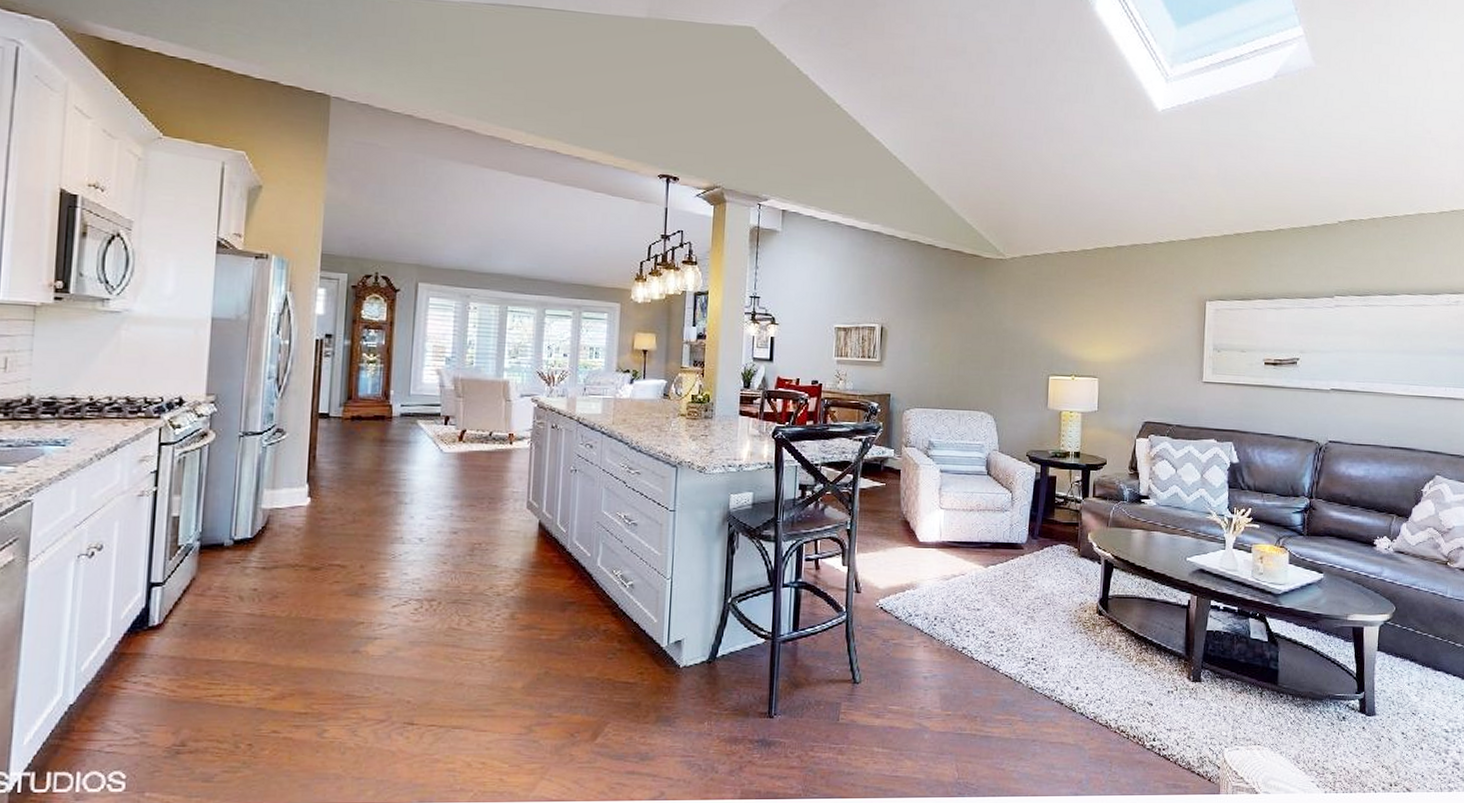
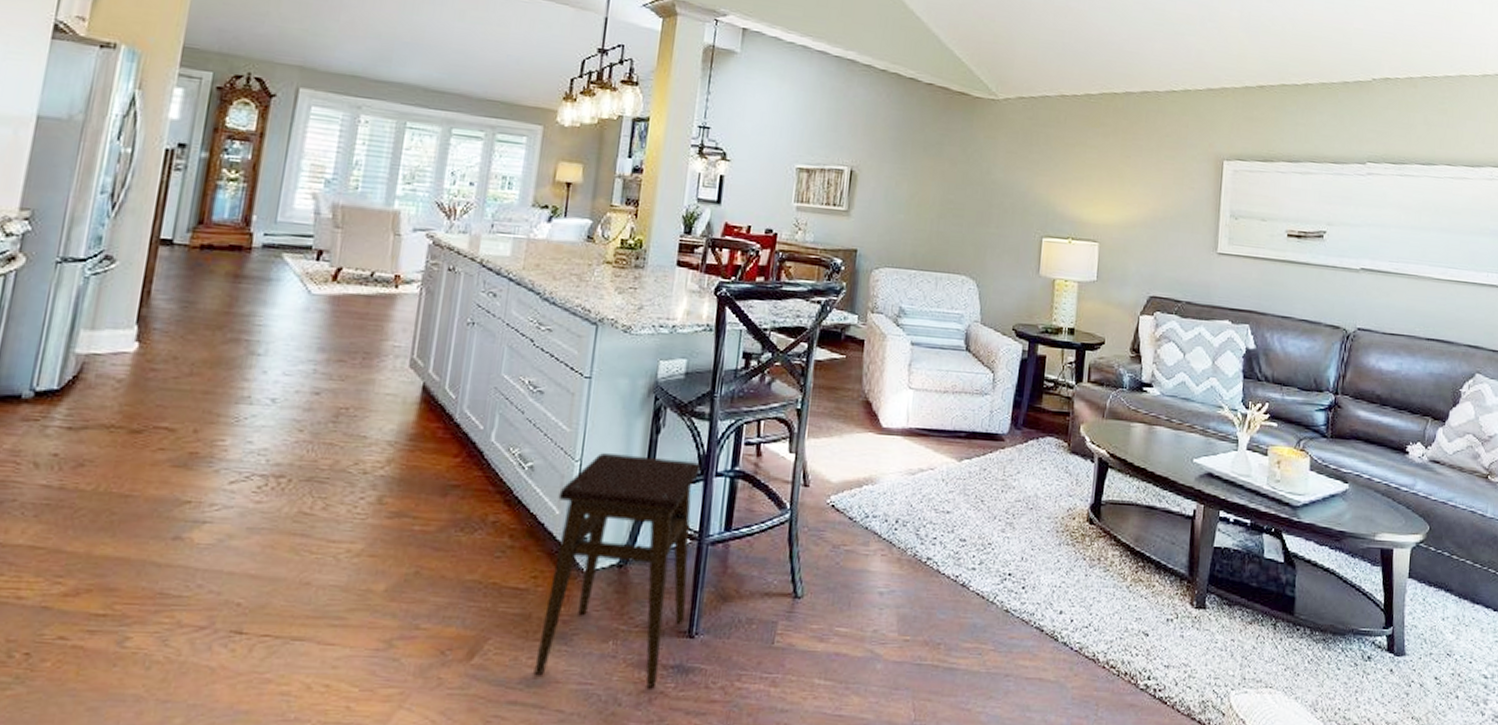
stool: none [646,572,771,758] -> present [533,453,702,687]

